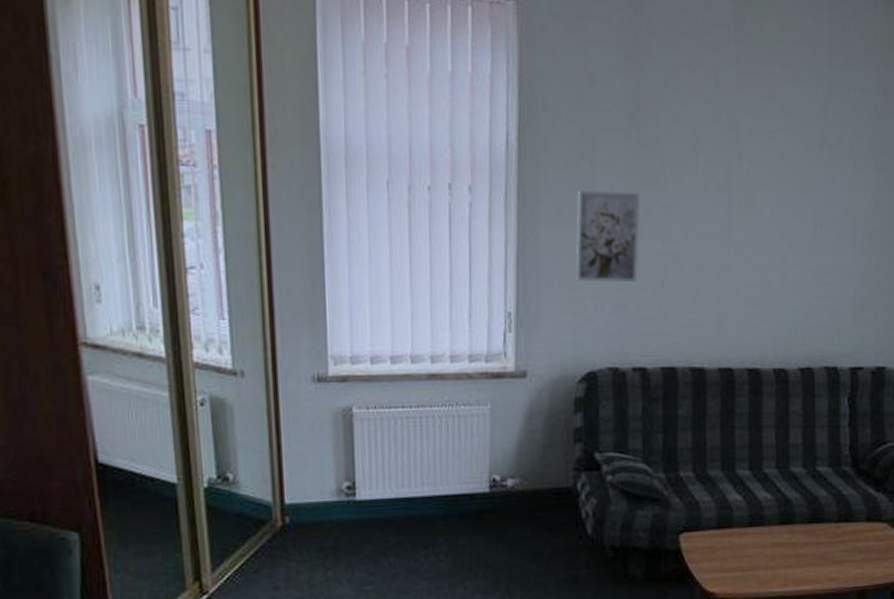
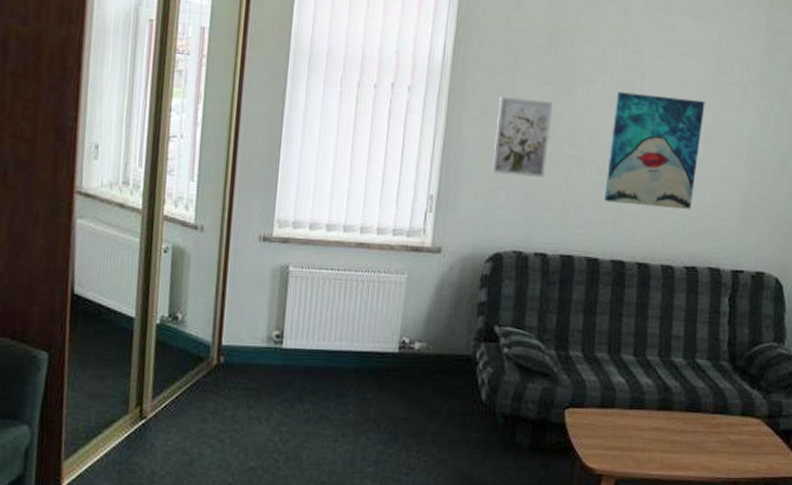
wall art: none [706,175,812,305] -> present [604,92,705,210]

